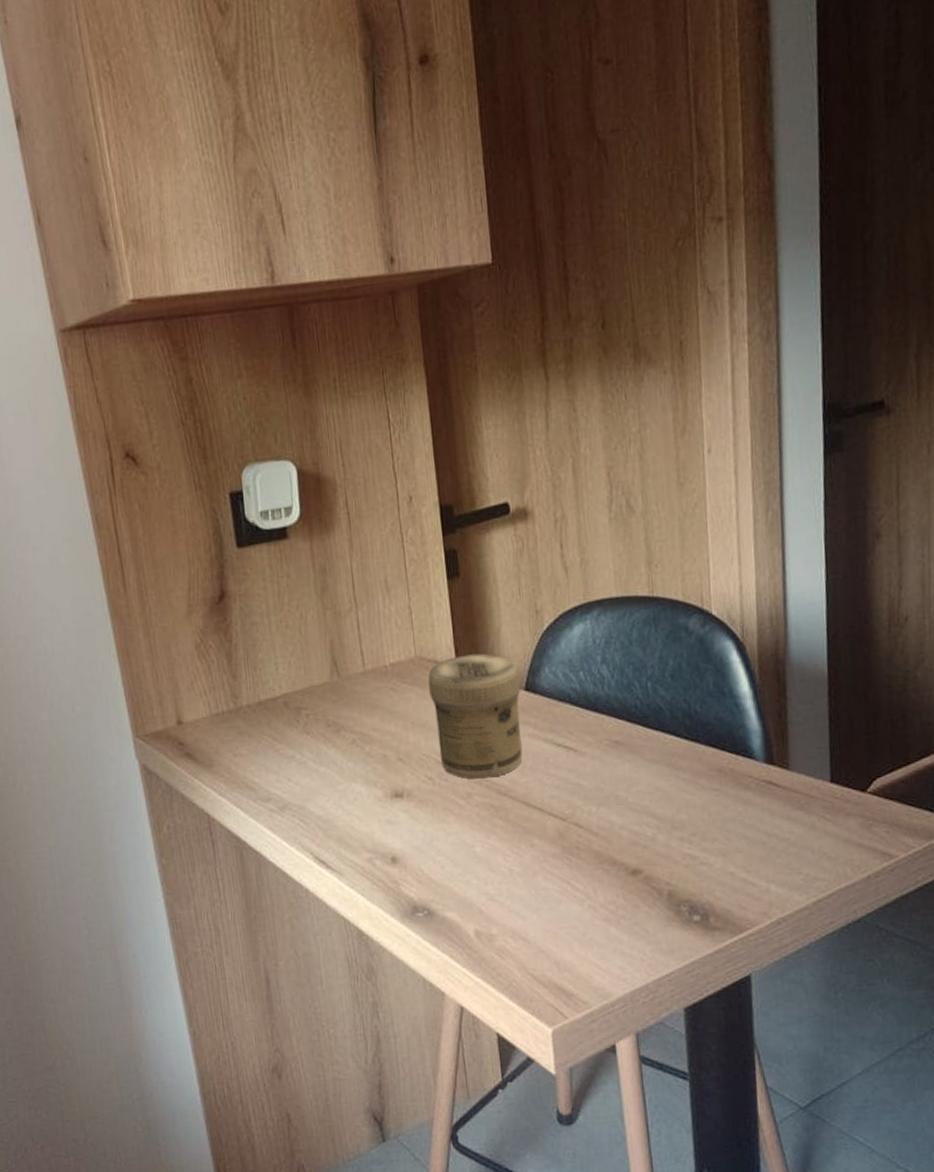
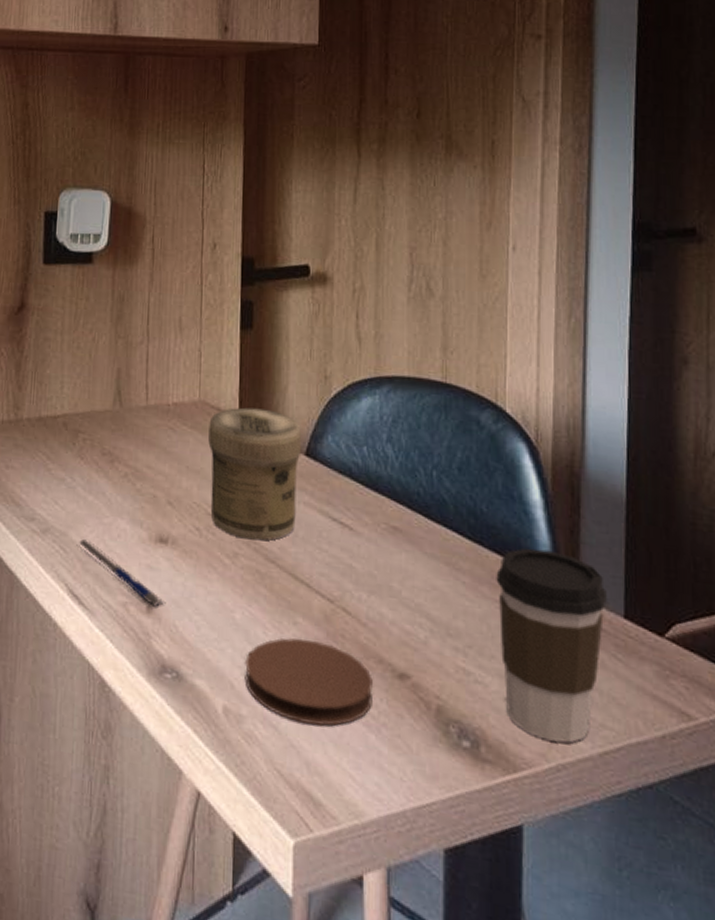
pen: none [315,809,409,858] -> present [76,539,166,608]
coaster: none [489,857,610,931] -> present [244,637,373,727]
coffee cup: none [713,735,814,901] -> present [496,548,607,744]

